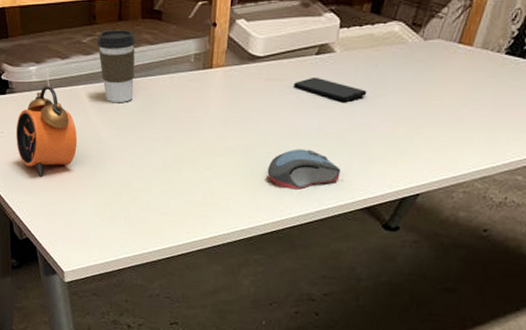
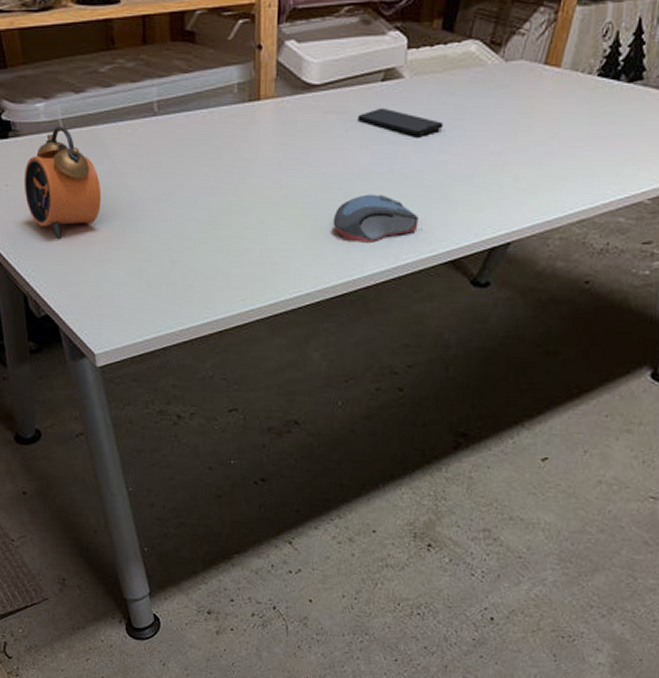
coffee cup: present [97,30,136,103] -> none [118,56,167,146]

